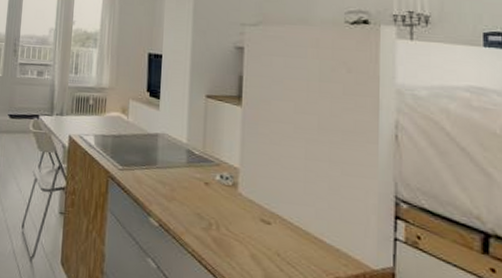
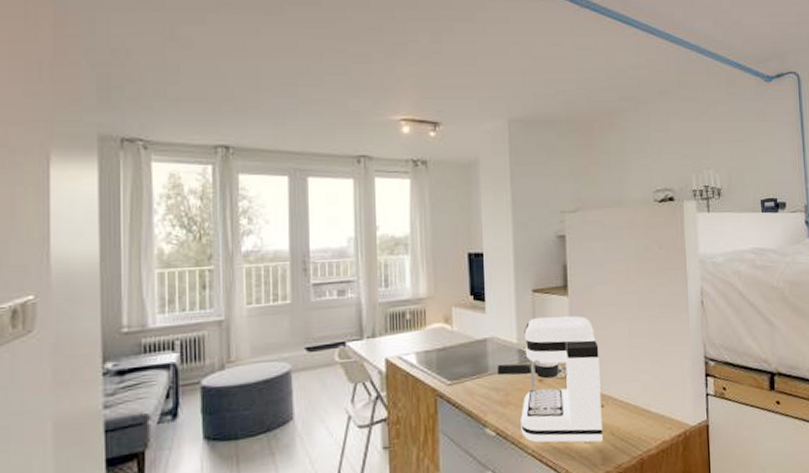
coffee maker: none [165,122,270,260] -> present [497,316,603,443]

